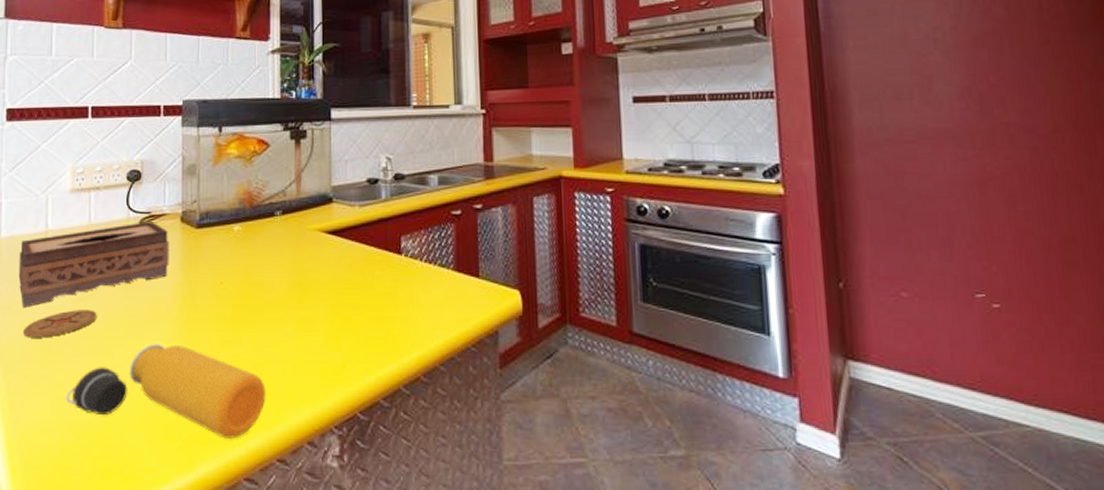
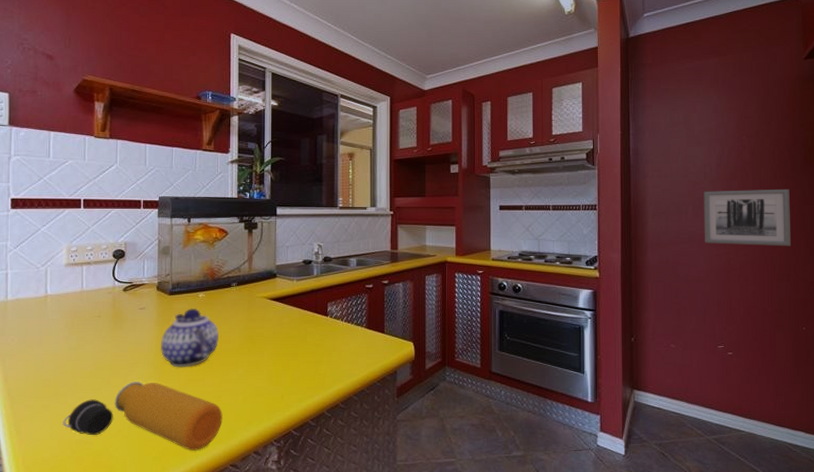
tissue box: present [18,222,169,307] -> none [22,290,147,354]
coaster: present [23,310,97,338] -> none [27,356,88,378]
teapot: none [185,244,259,325] -> present [160,308,219,368]
wall art: none [934,57,1081,144] -> present [703,188,791,247]

